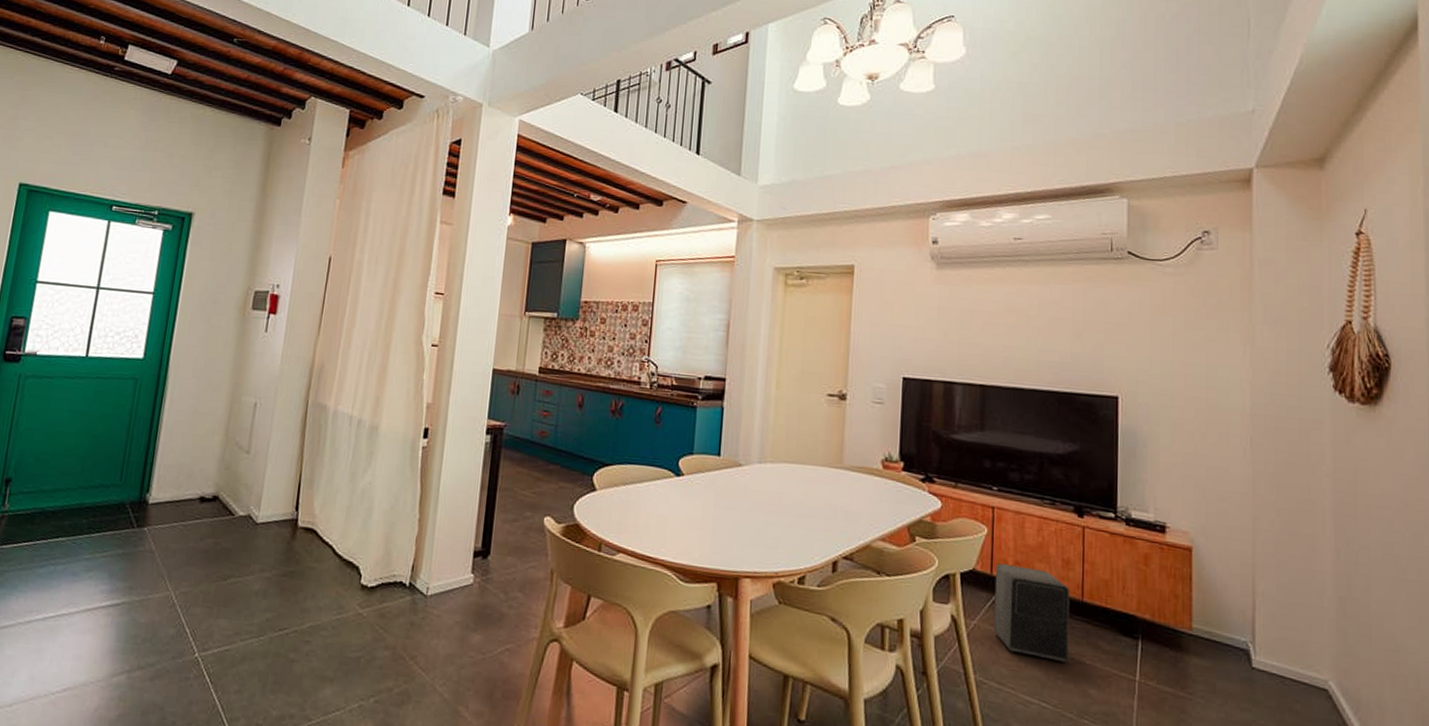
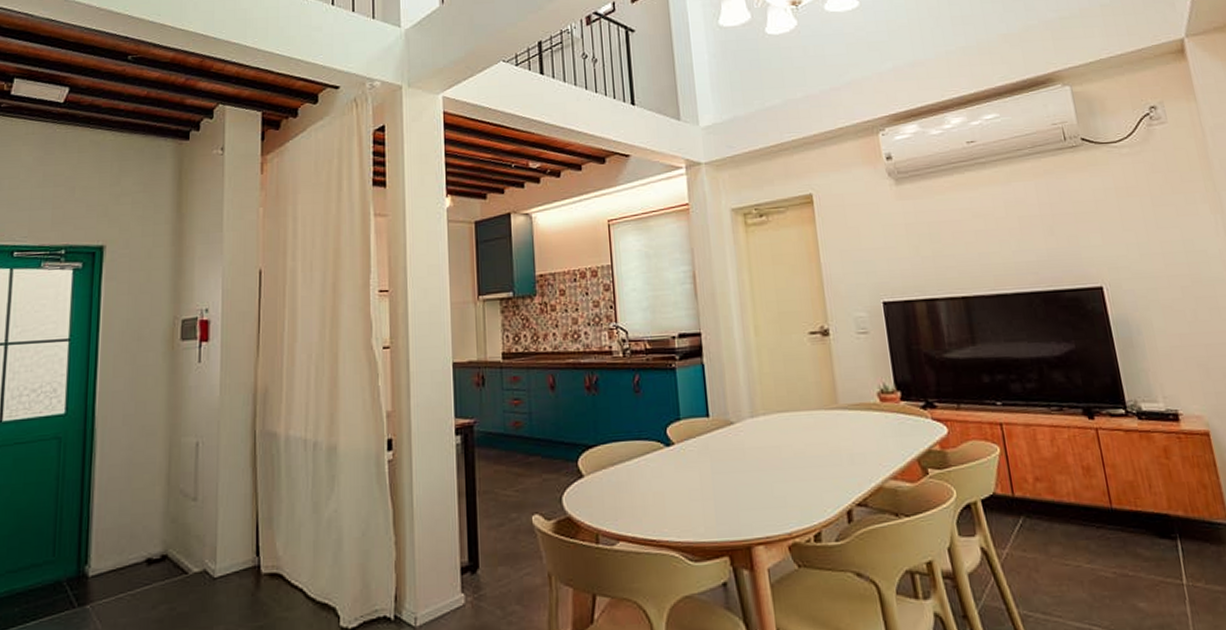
speaker: present [993,564,1070,663] -> none [1015,481,1111,579]

